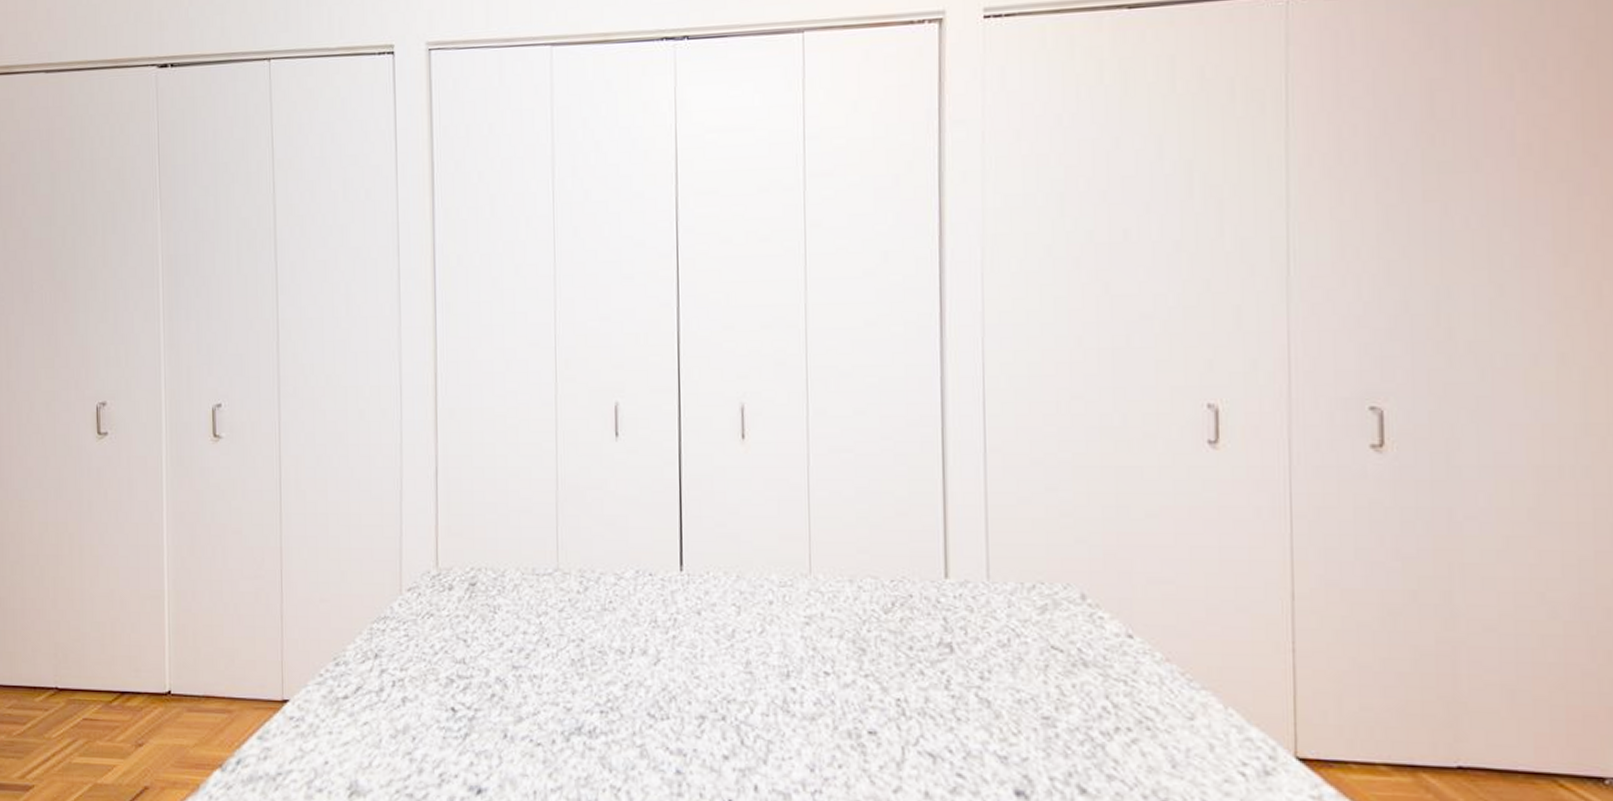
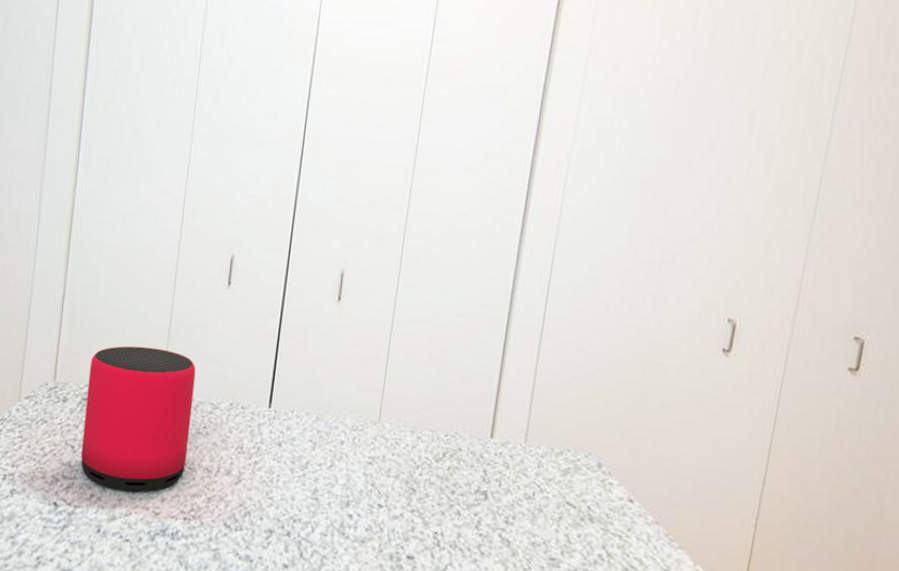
speaker: none [473,517,595,687] -> present [81,346,196,493]

